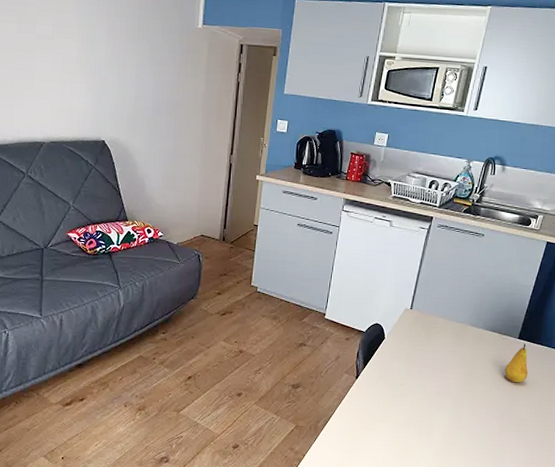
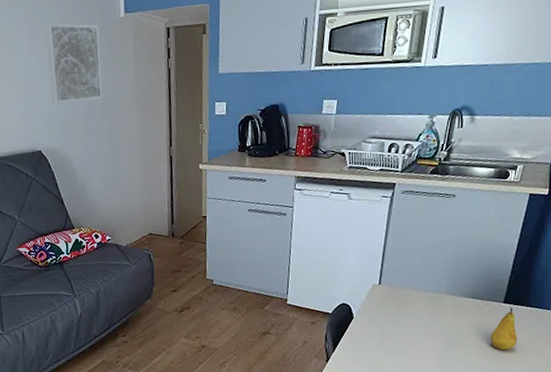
wall art: none [121,21,177,101] -> present [44,22,103,105]

